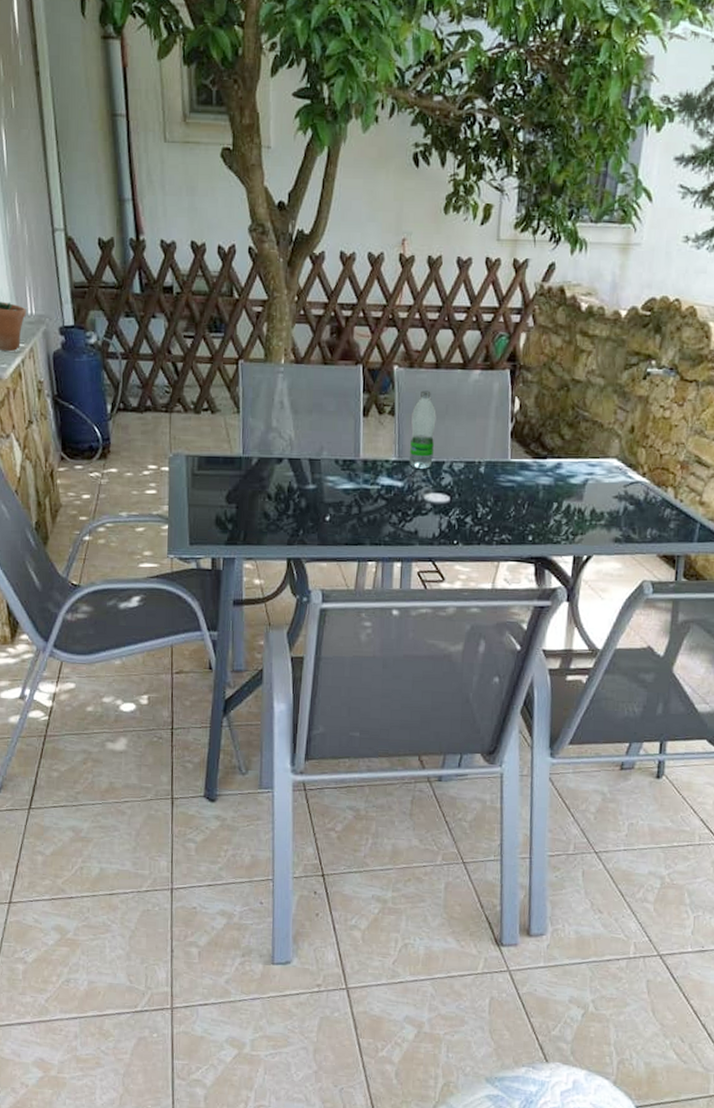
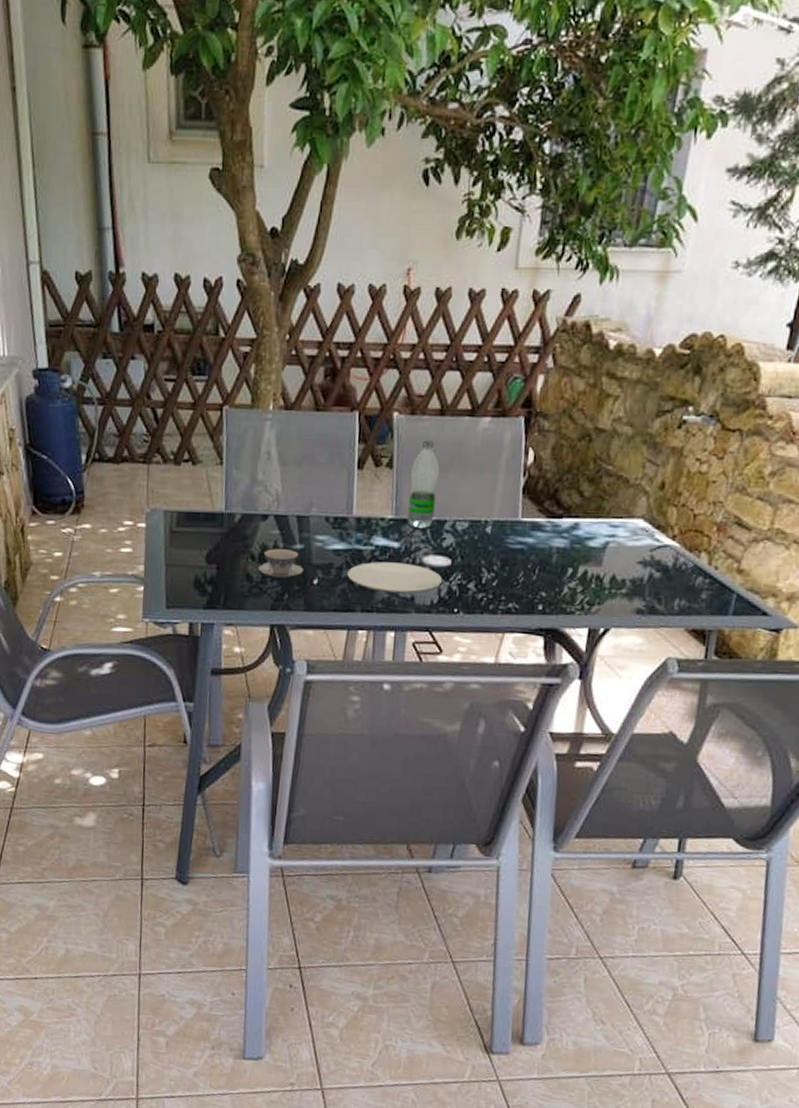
teacup: none [275,489,316,517] -> present [258,549,303,579]
plate: none [356,499,443,528] -> present [347,561,443,594]

